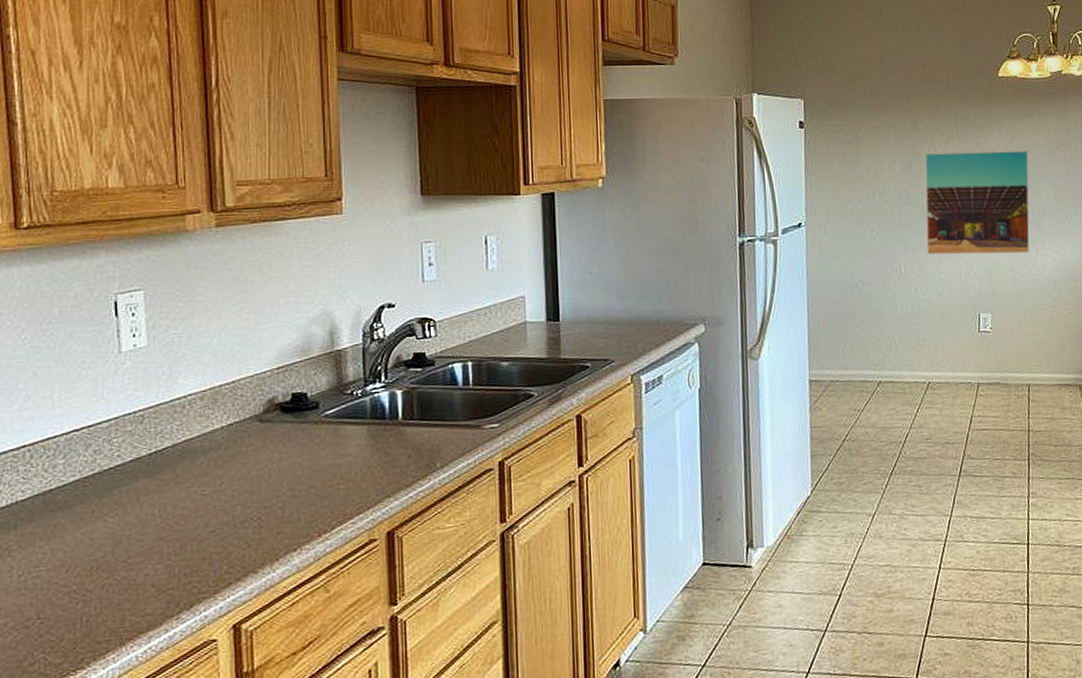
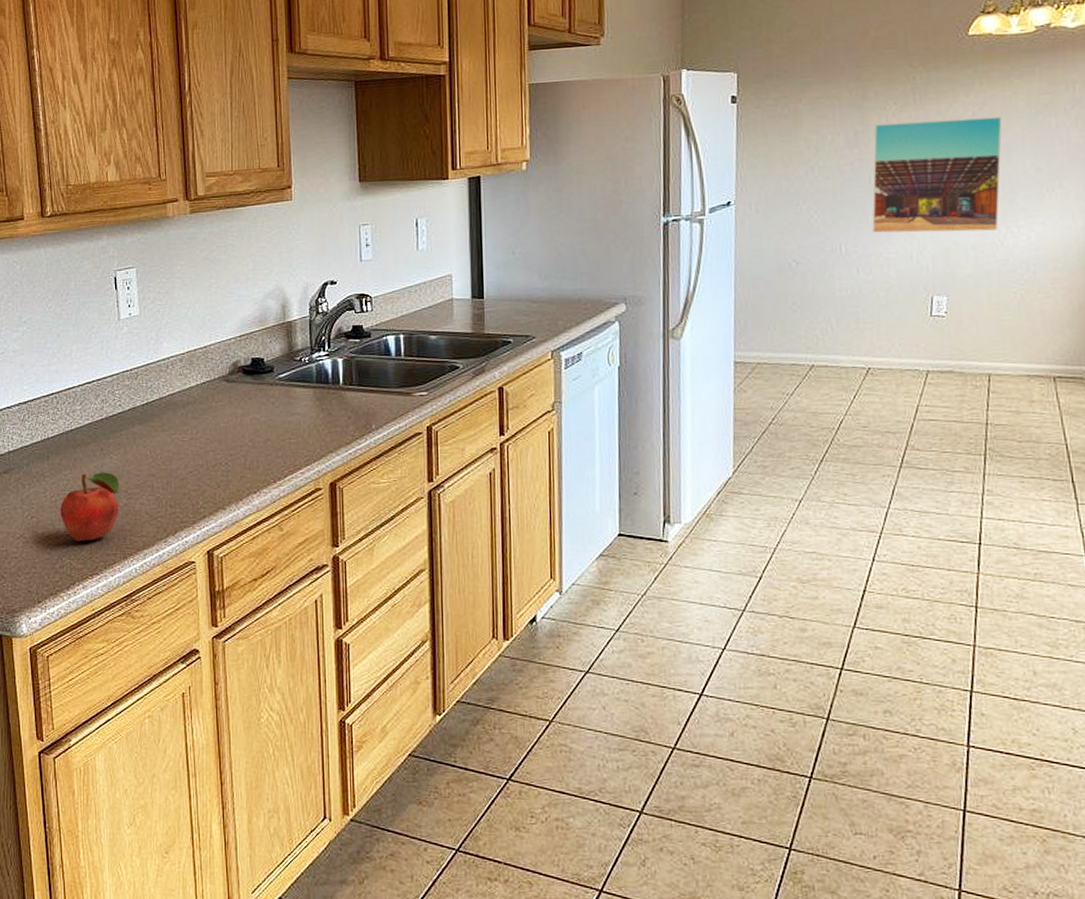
fruit: none [32,539,116,630] -> present [60,472,119,542]

